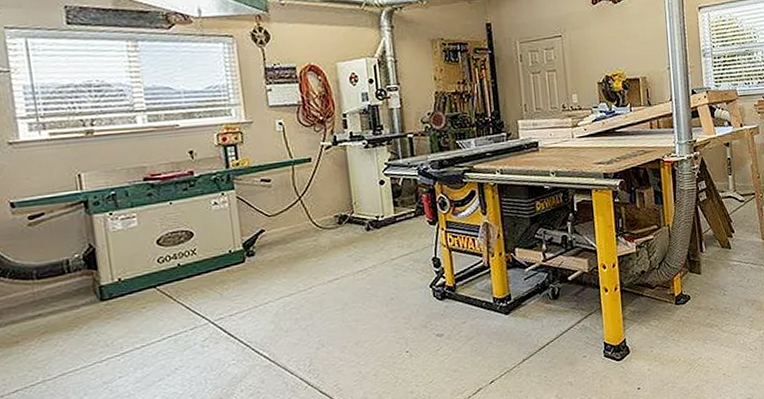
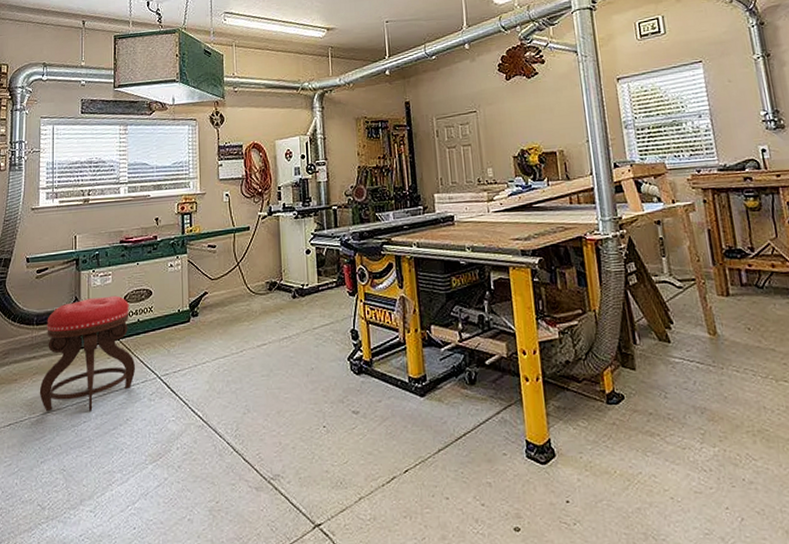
stool: none [52,239,181,371] -> present [39,295,136,411]

